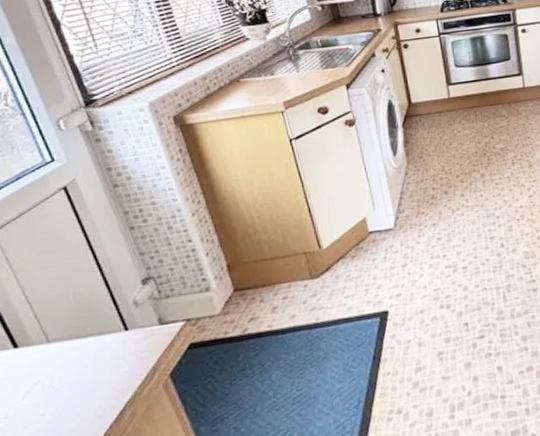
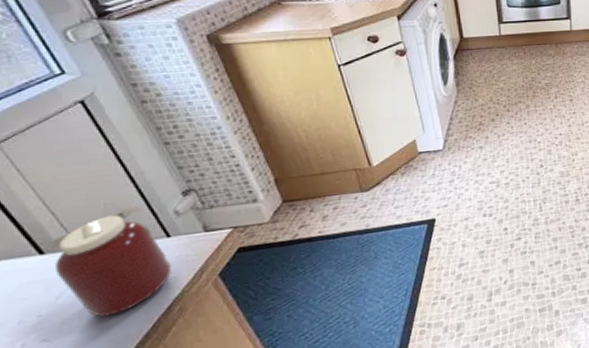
jar: none [21,292,127,421] -> present [46,202,172,317]

